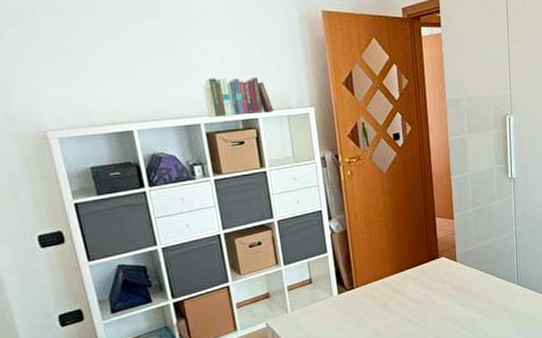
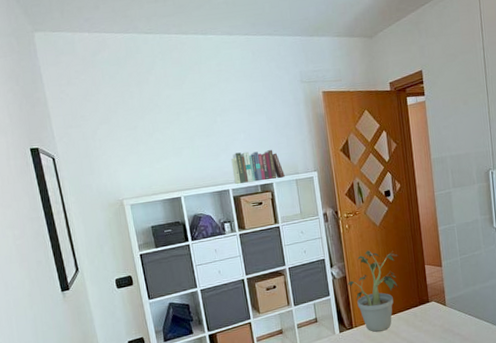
potted plant: none [348,200,407,292] -> present [347,250,399,332]

